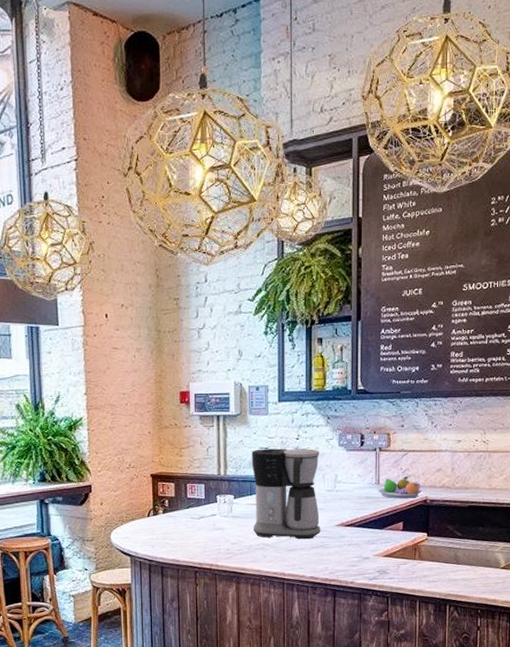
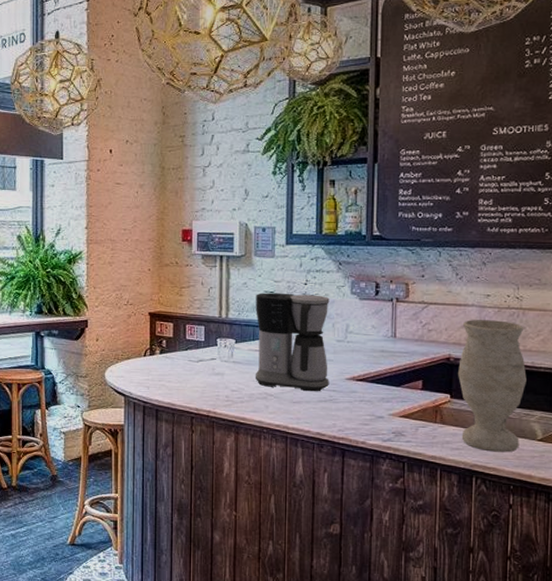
fruit bowl: present [378,476,422,499] -> none [394,331,445,355]
vase: none [434,463,492,582] -> present [458,320,527,453]

